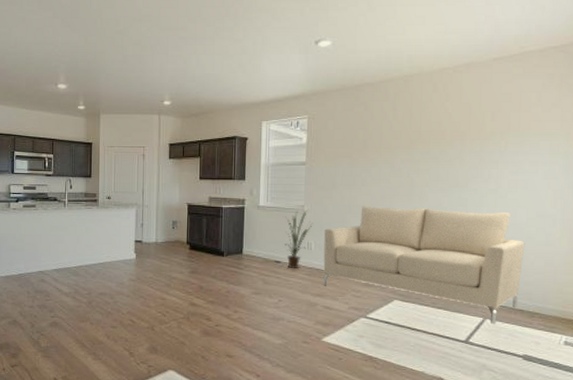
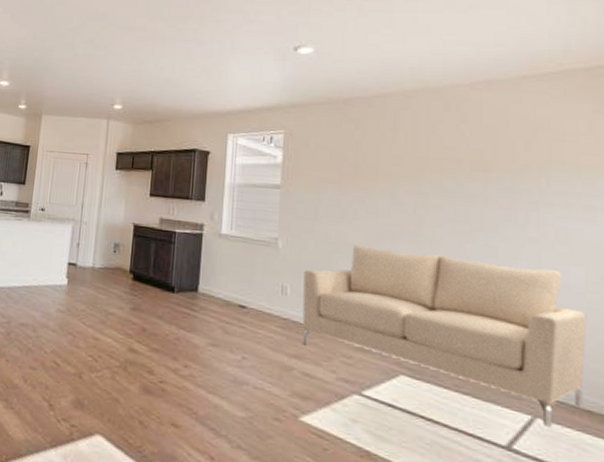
house plant: present [284,210,313,269] -> none [251,243,289,319]

